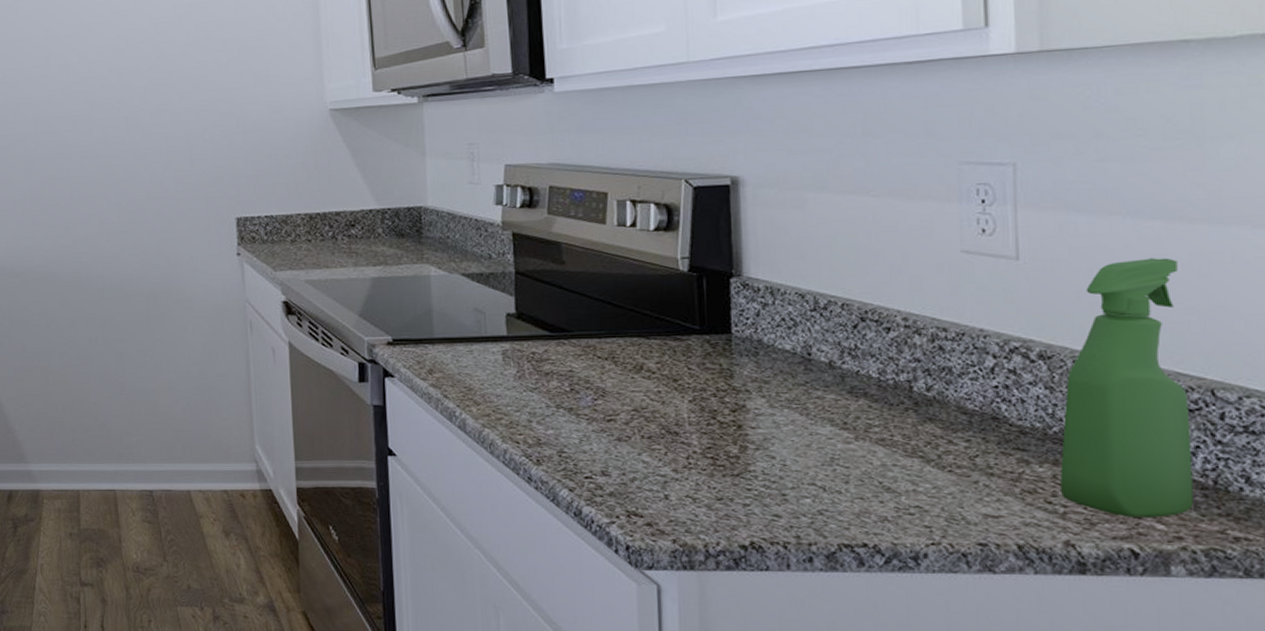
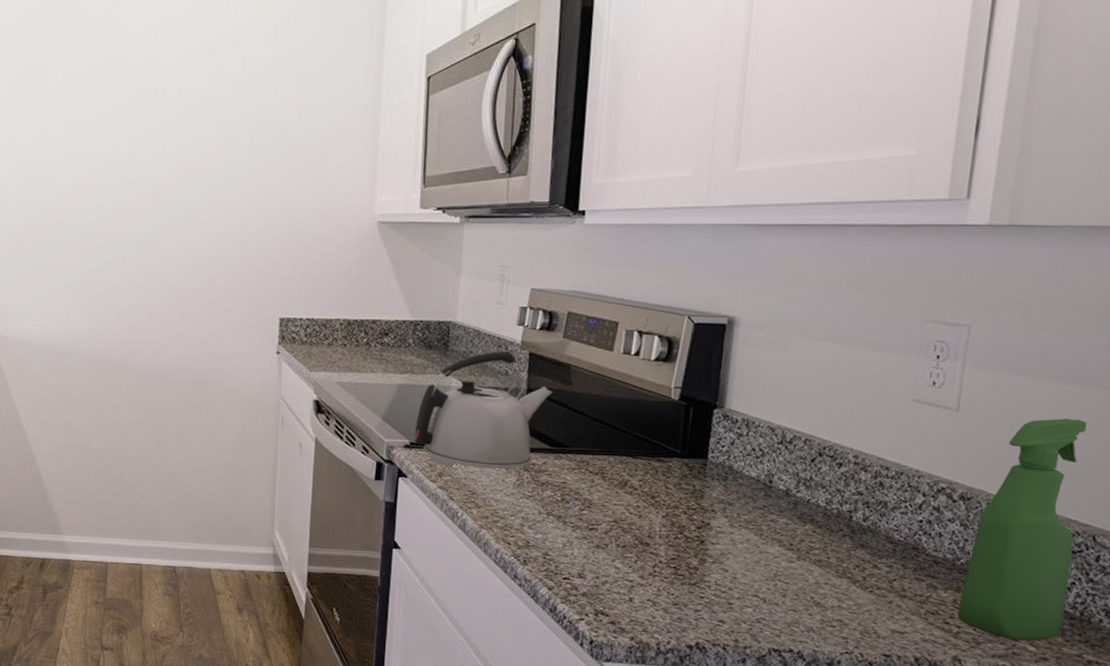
kettle: none [396,232,545,363] -> present [414,350,553,471]

